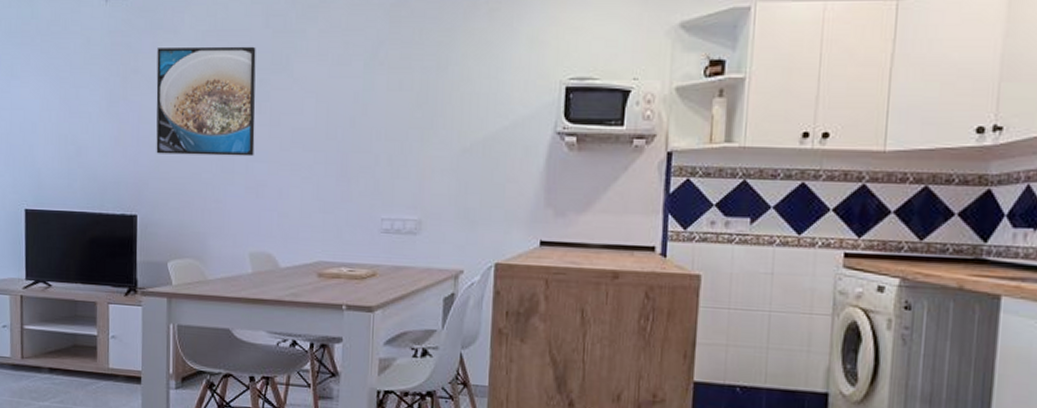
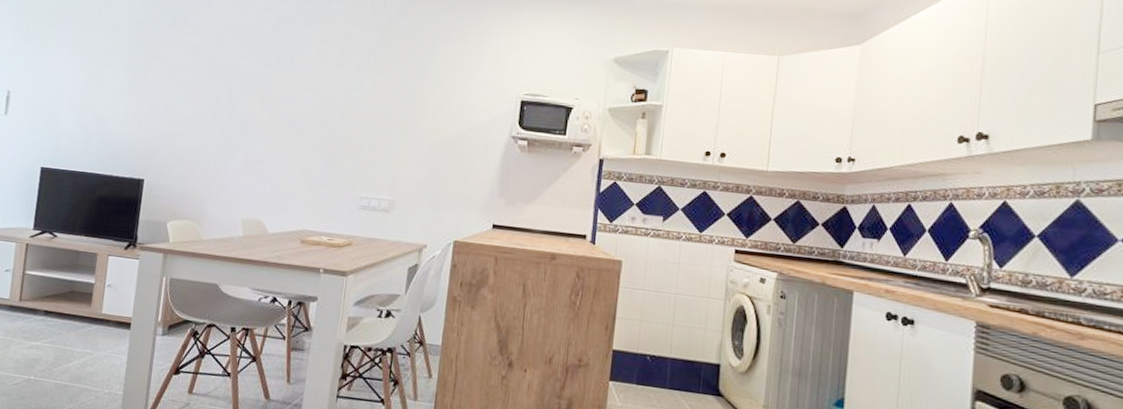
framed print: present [156,46,256,157] -> none [168,39,266,137]

